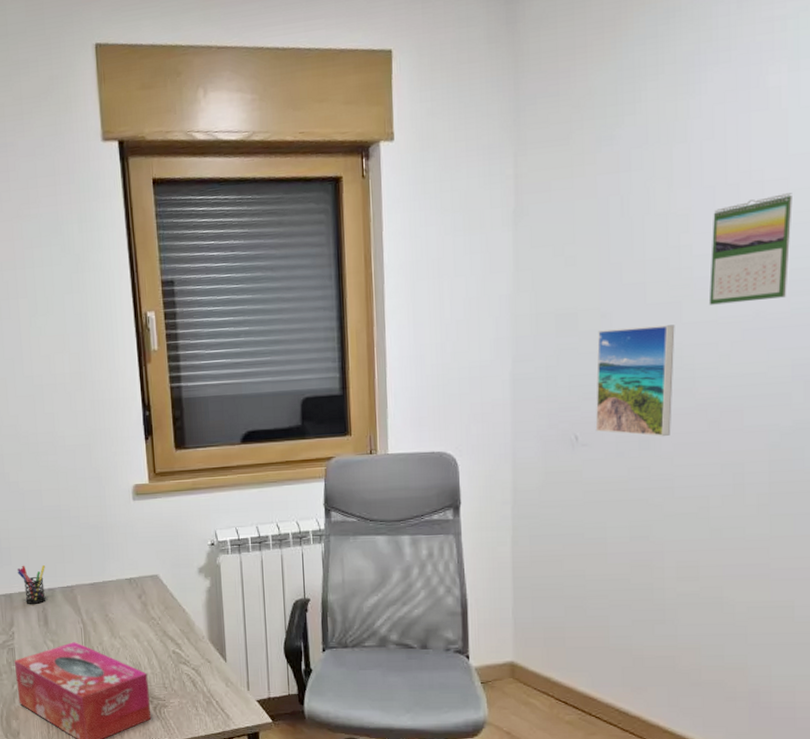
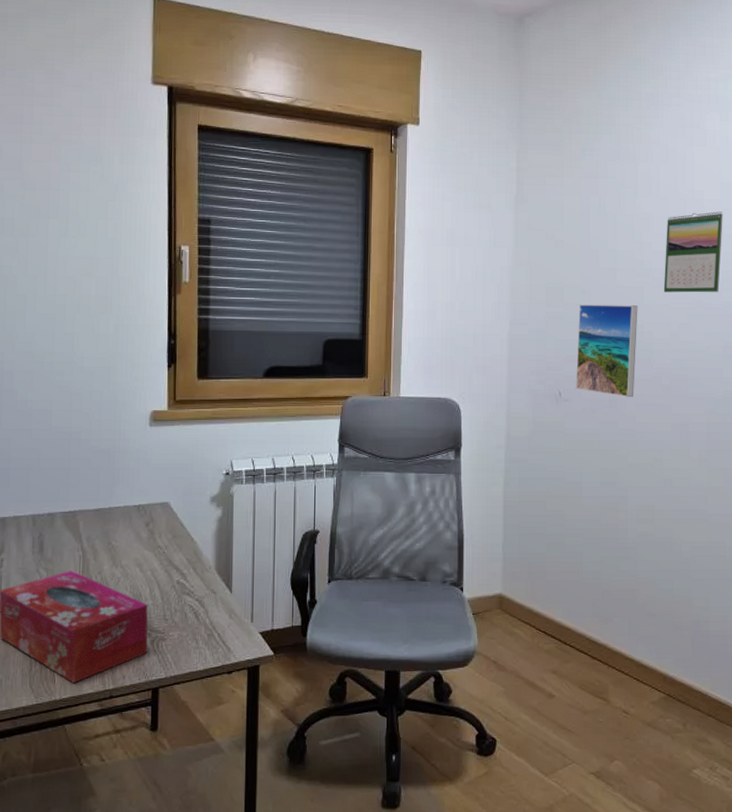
pen holder: present [18,565,45,604] -> none [15,487,47,529]

